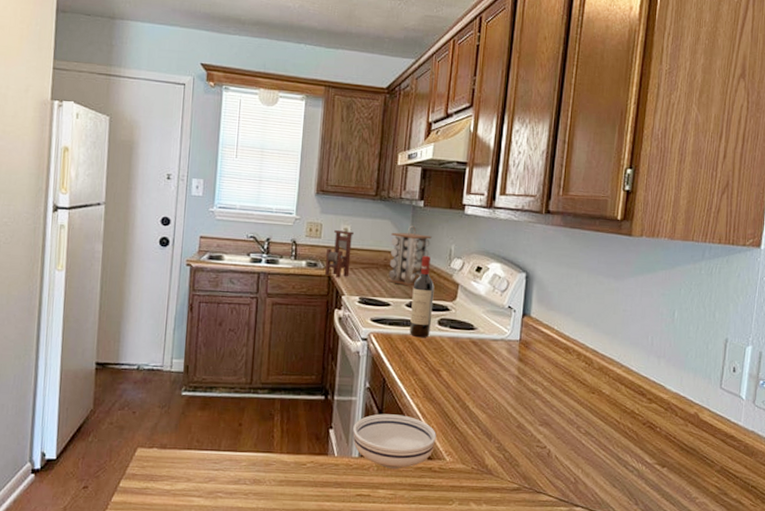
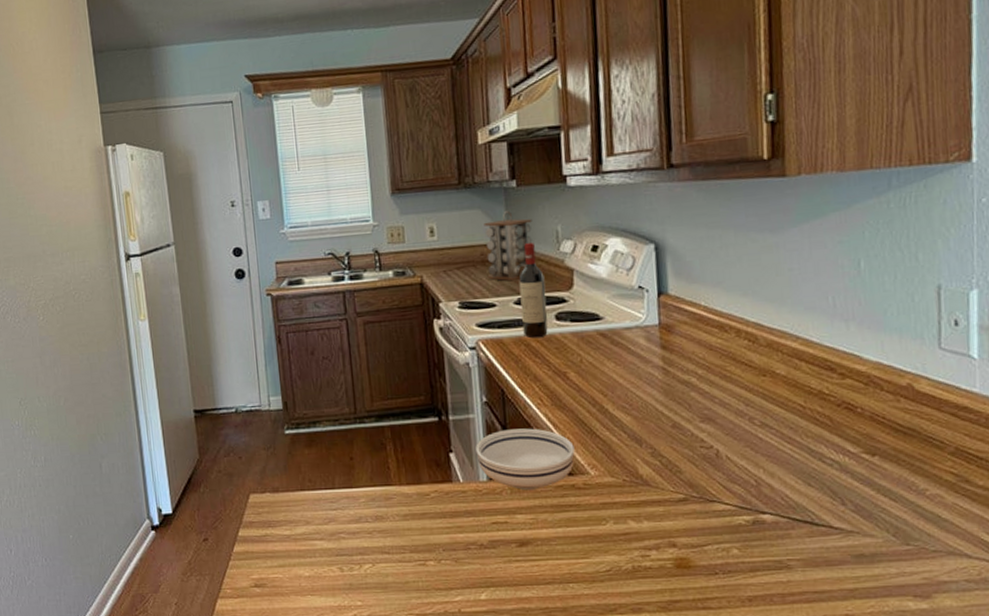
paper towel holder: present [325,229,354,278] -> none [413,229,444,284]

